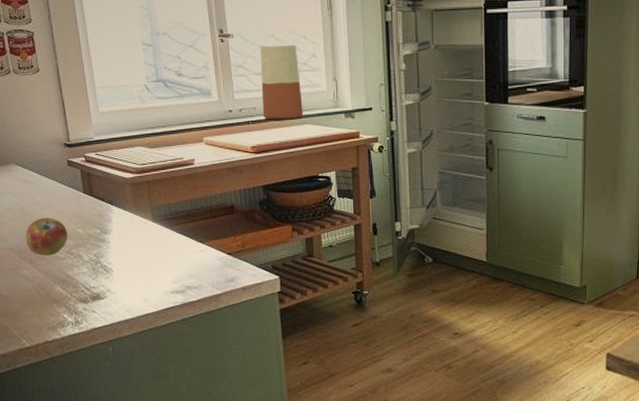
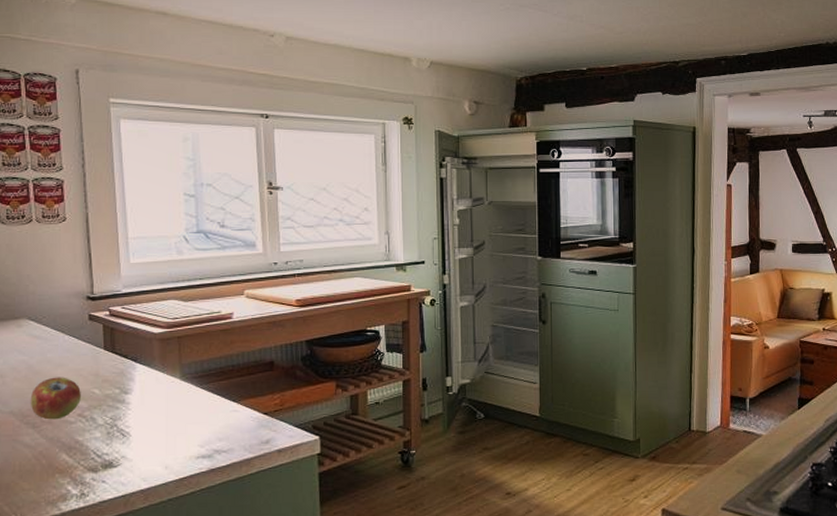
vase: present [259,46,303,120] -> none [310,199,353,273]

